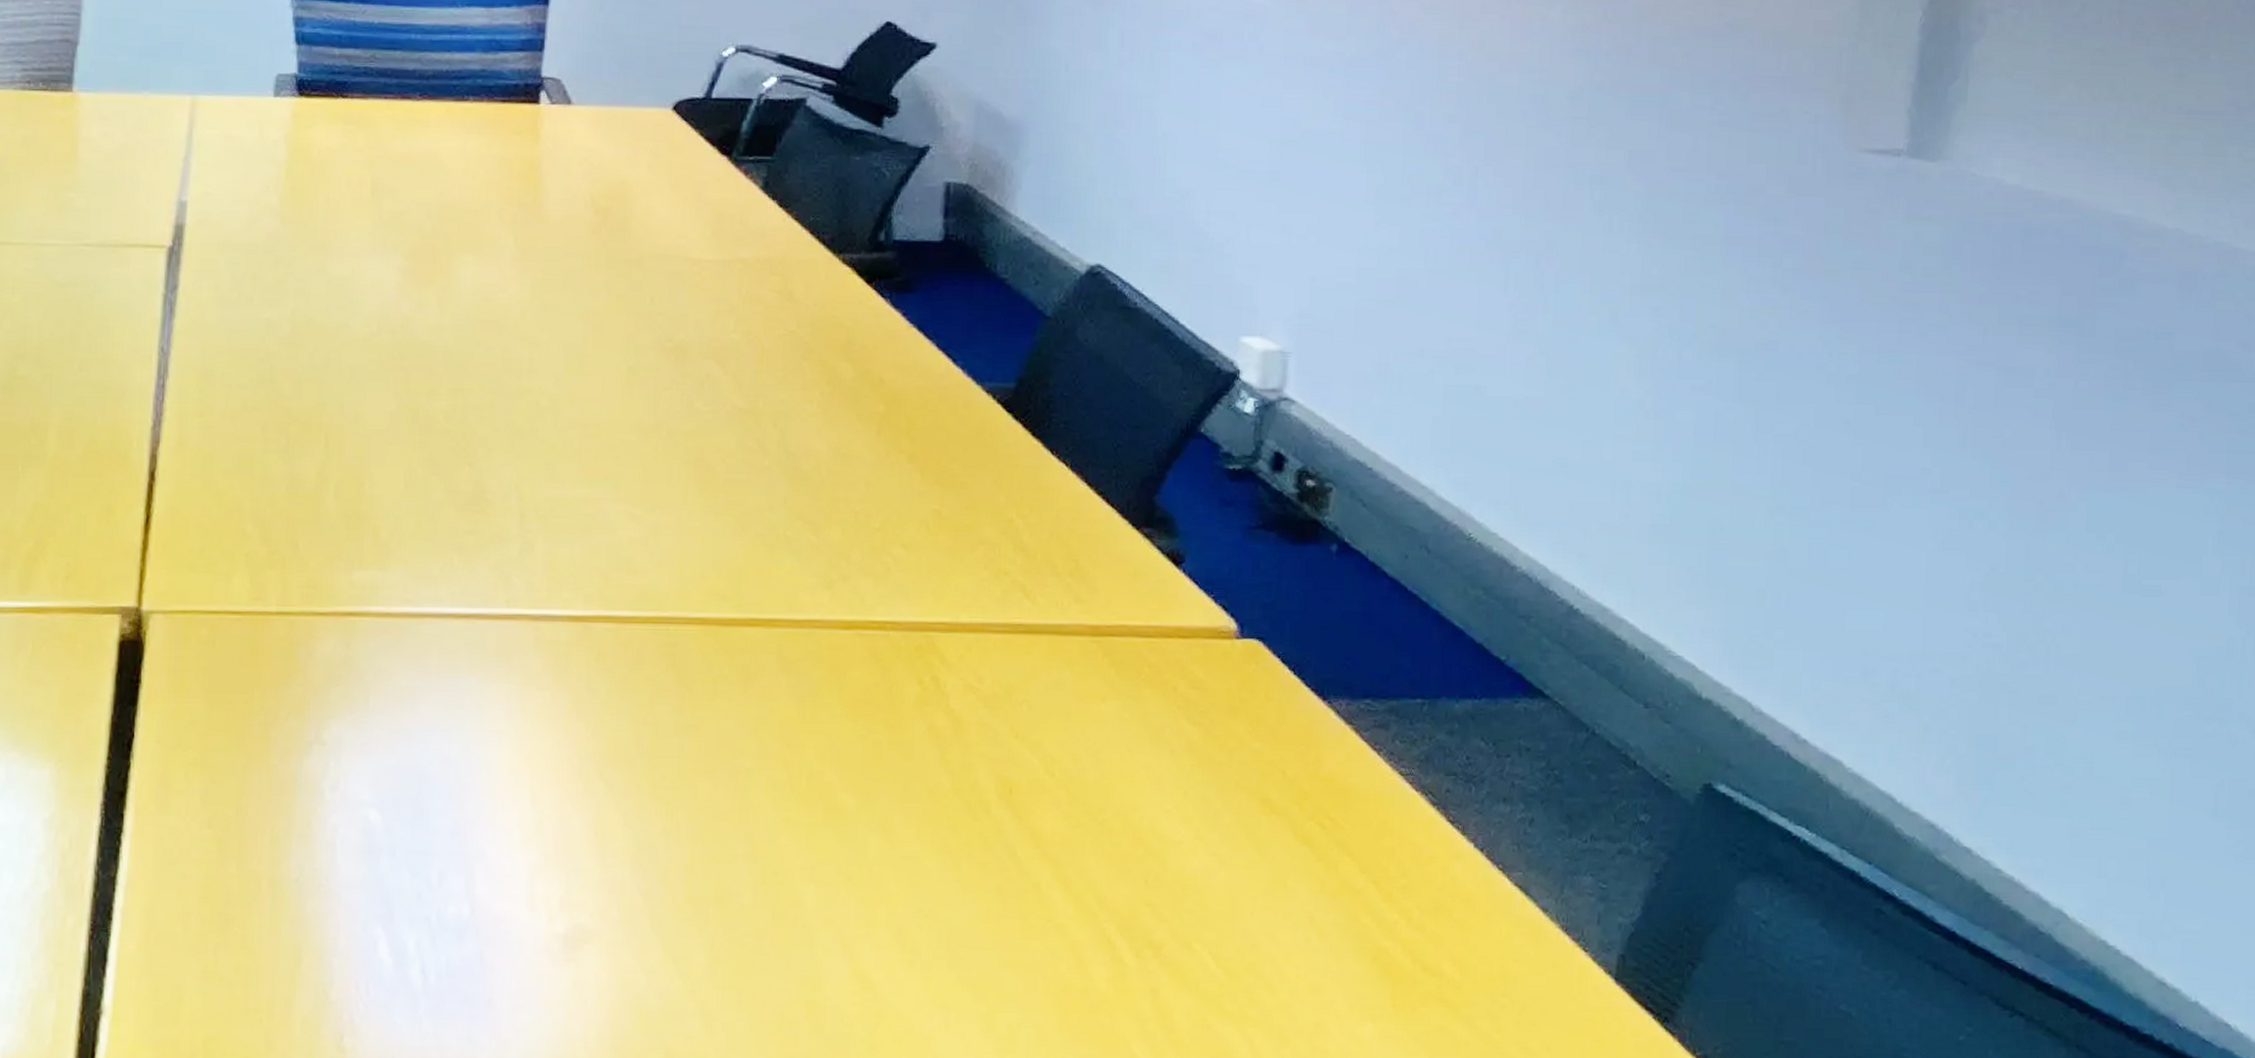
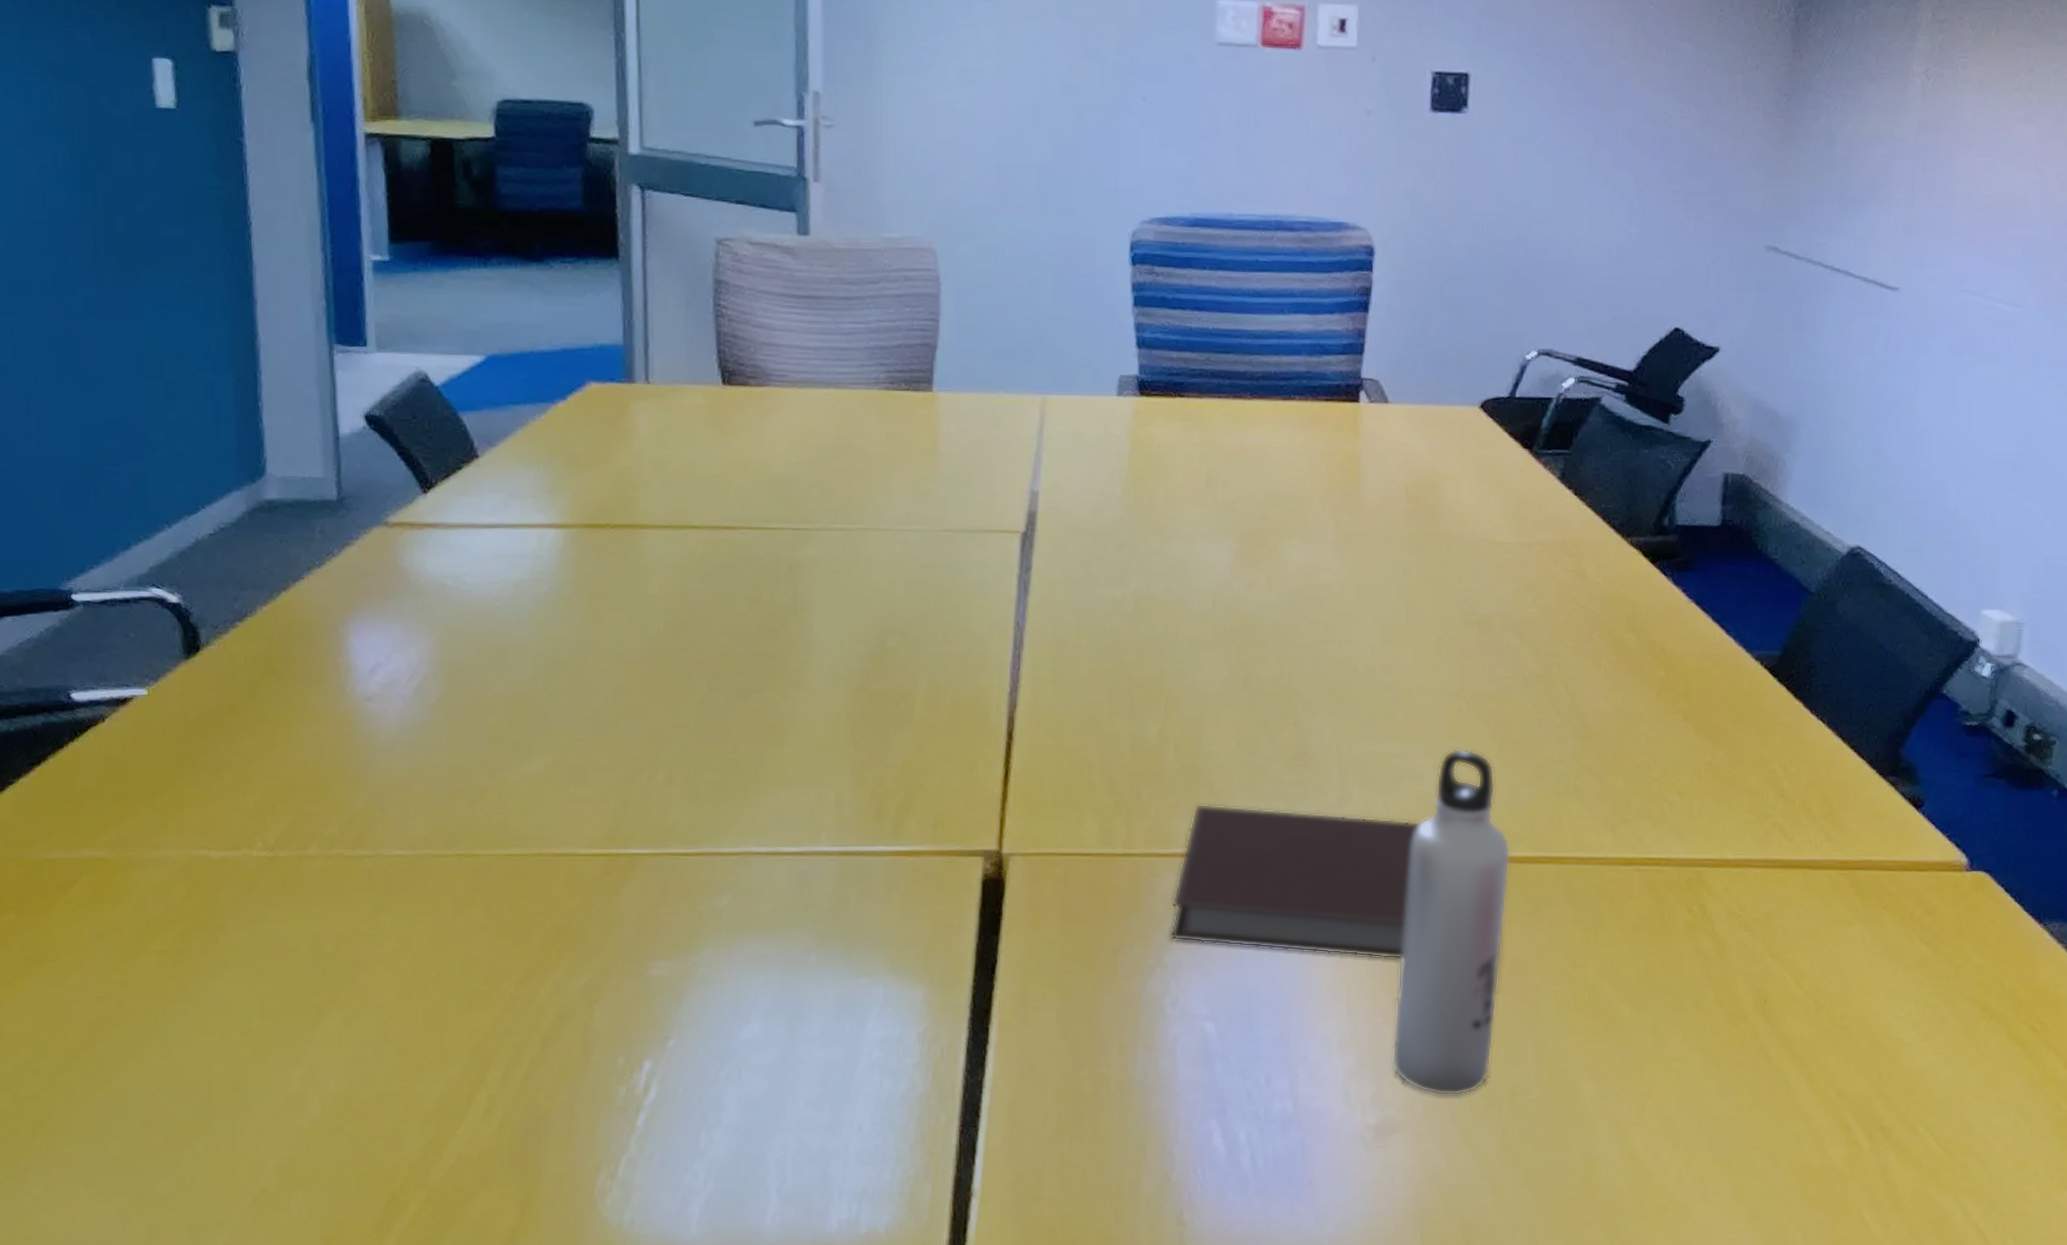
notebook: none [329,555,612,739] -> present [1169,804,1420,960]
water bottle: none [582,492,715,900] -> present [1391,748,1511,1096]

